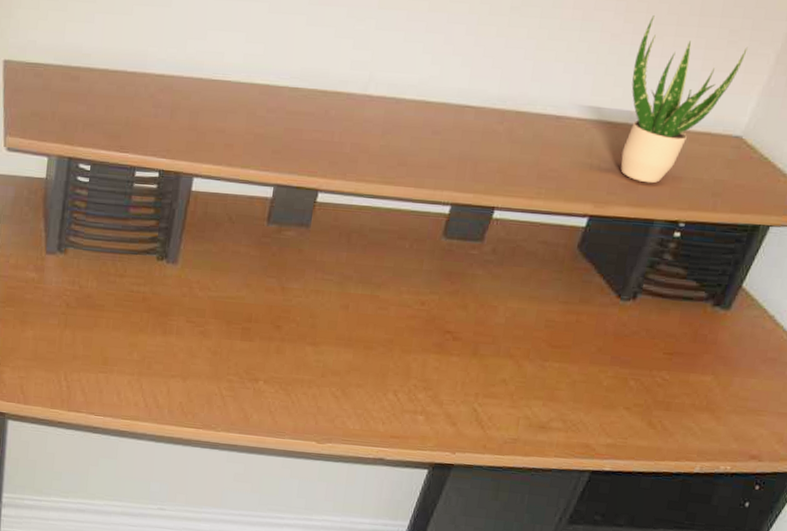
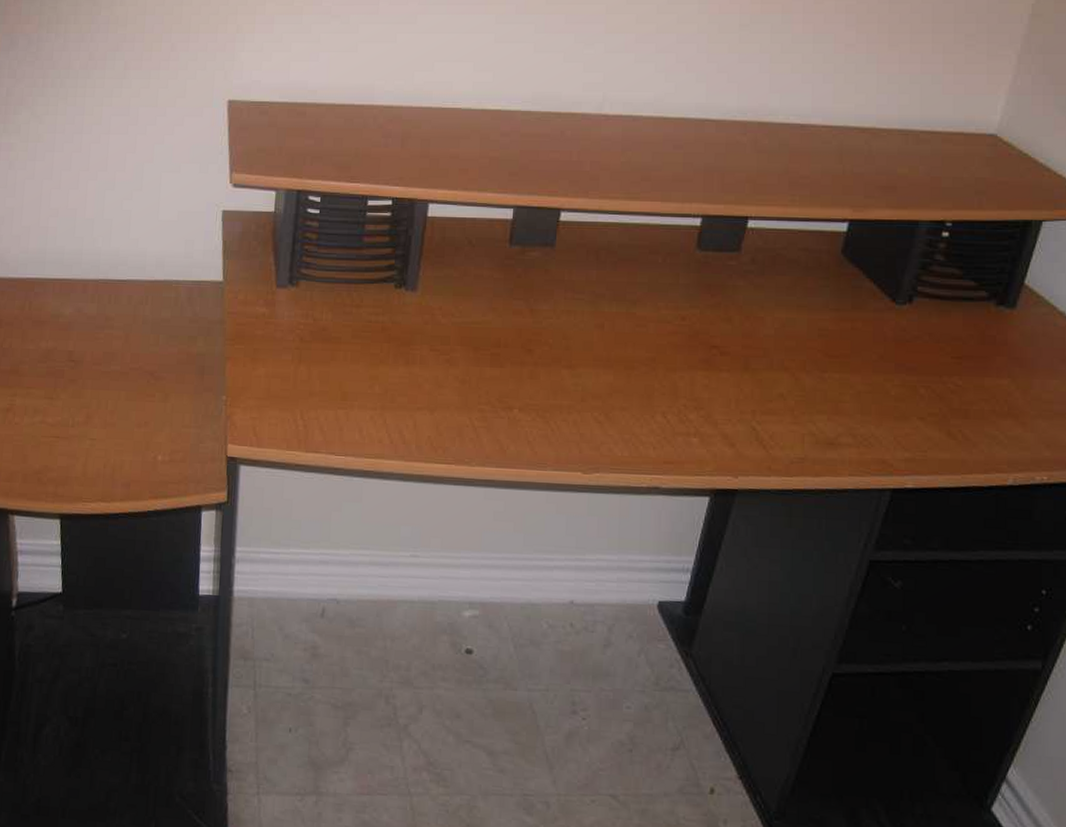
potted plant: present [620,15,748,184] -> none [872,25,987,185]

